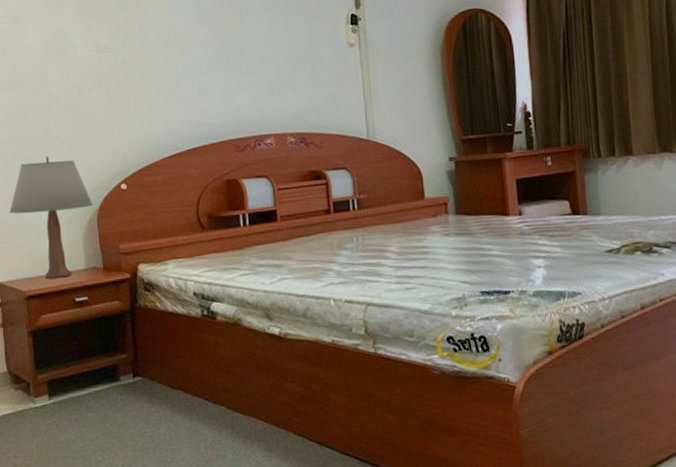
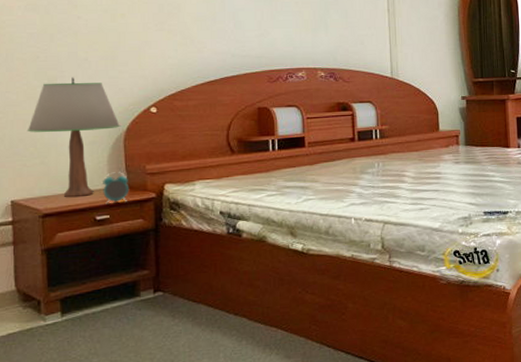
alarm clock: none [80,252,105,286] -> present [103,172,130,205]

